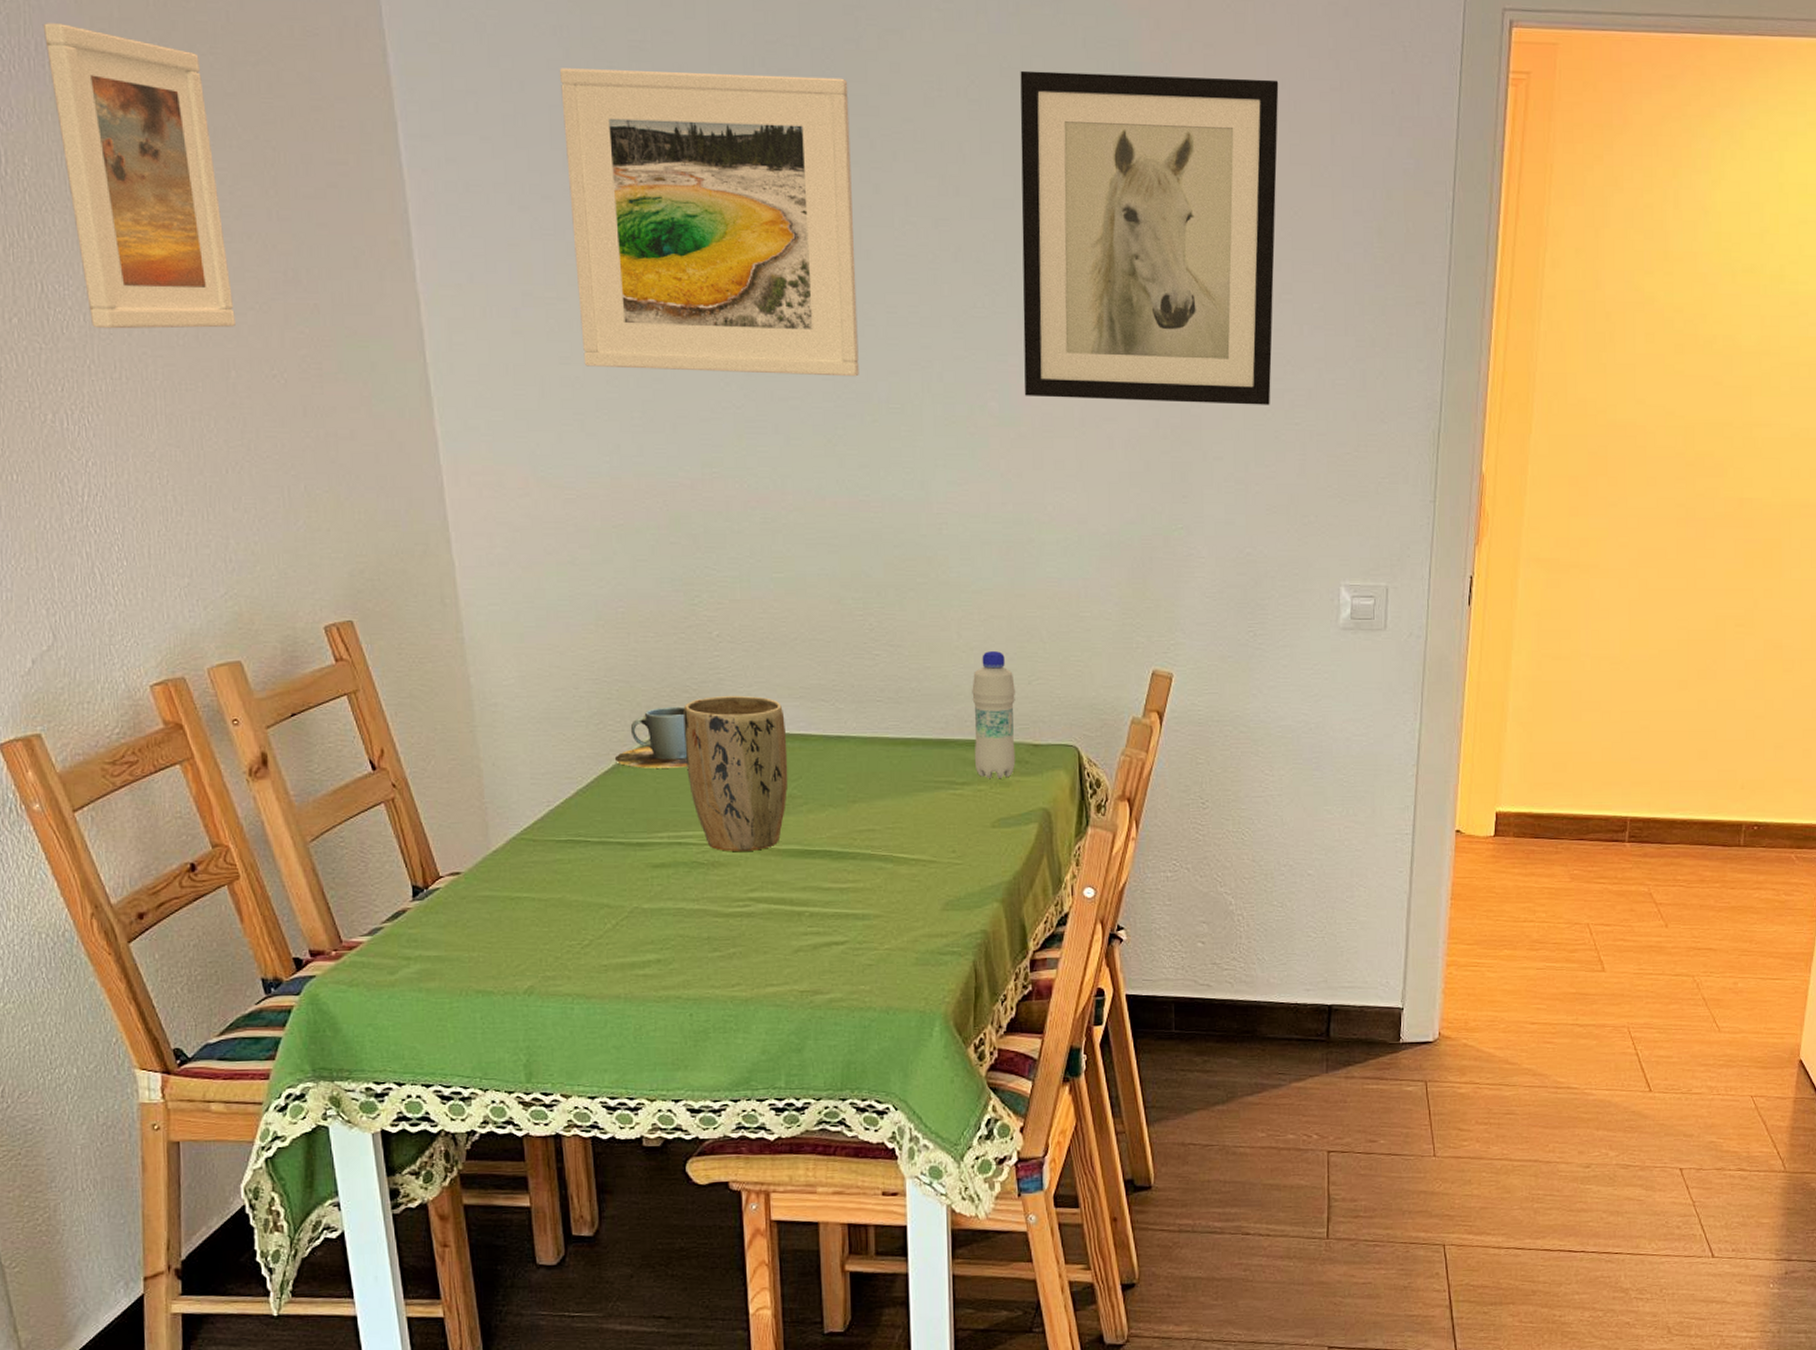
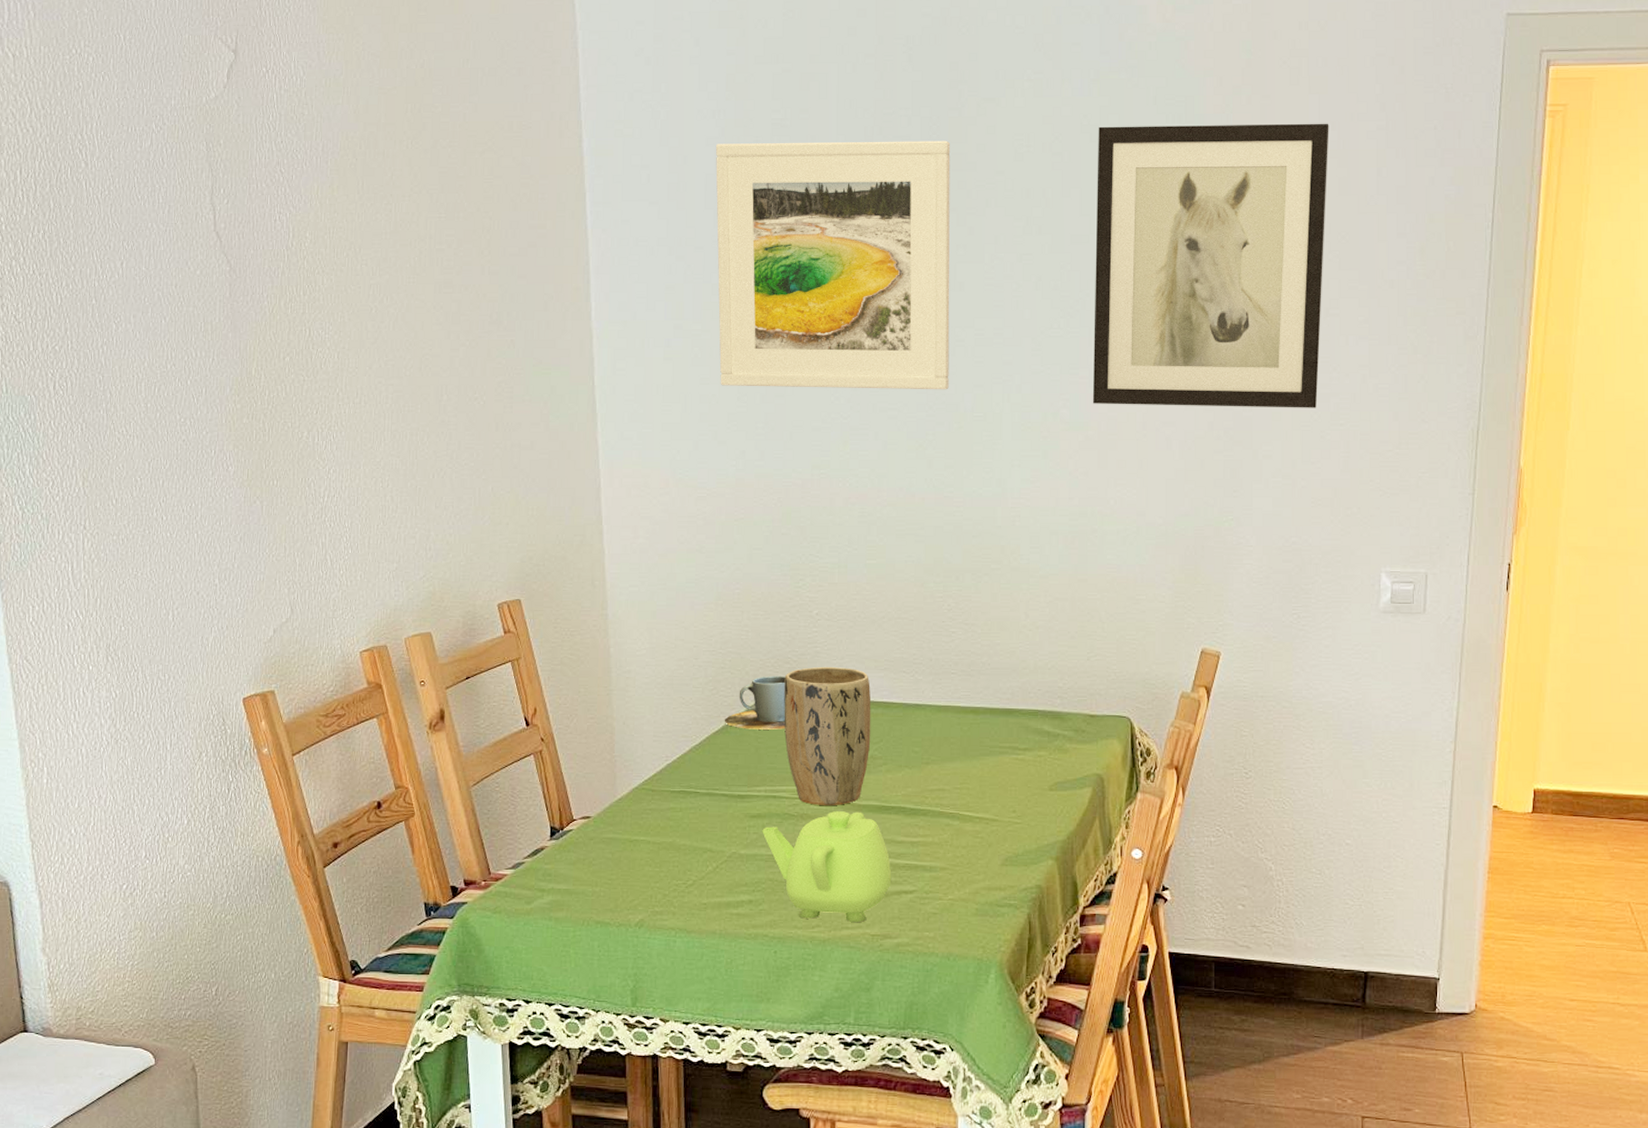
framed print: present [42,23,235,329] -> none [329,129,450,364]
teapot: none [667,857,820,979] -> present [762,811,892,923]
bottle: present [972,651,1016,779] -> none [1036,630,1075,746]

